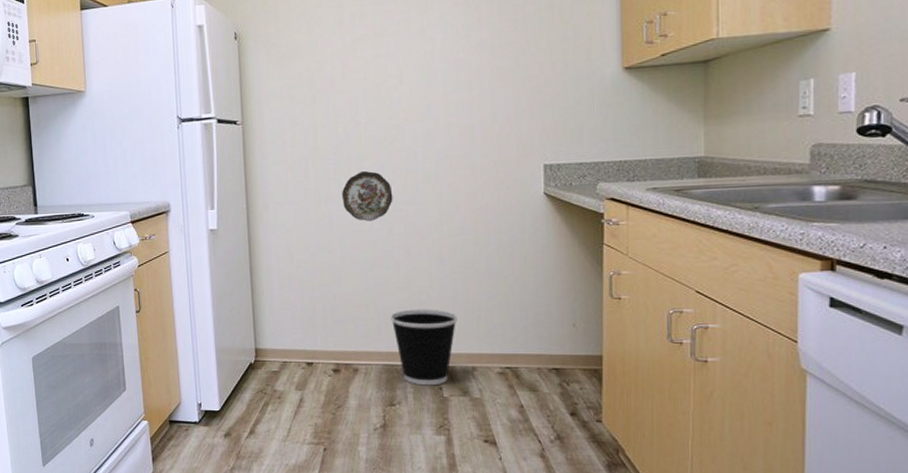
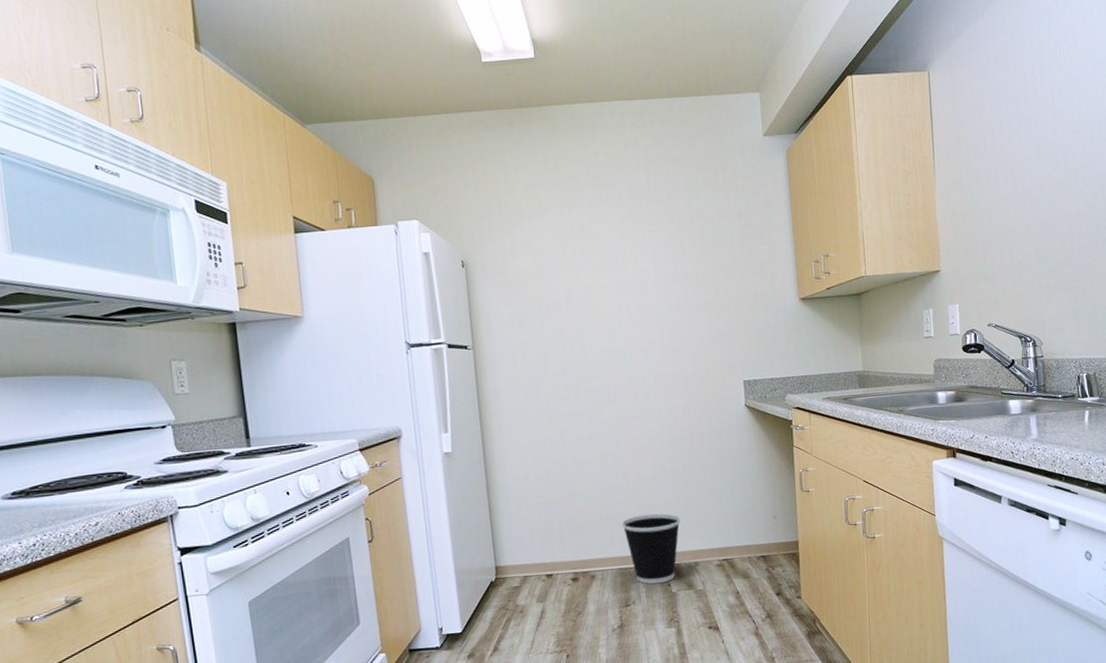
decorative plate: present [342,171,393,221] -> none [572,391,619,437]

